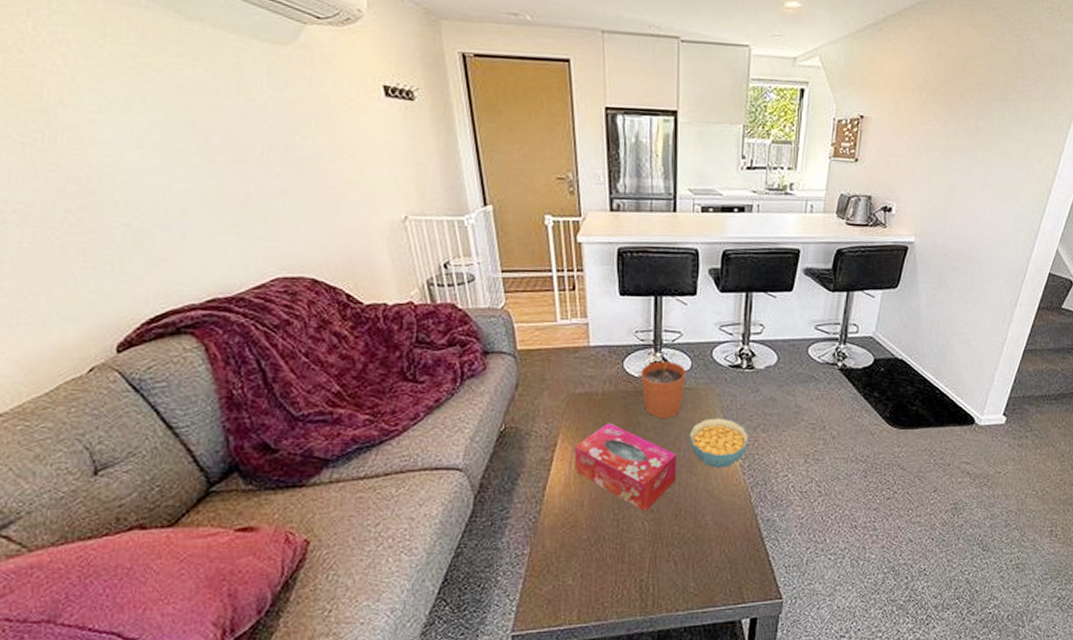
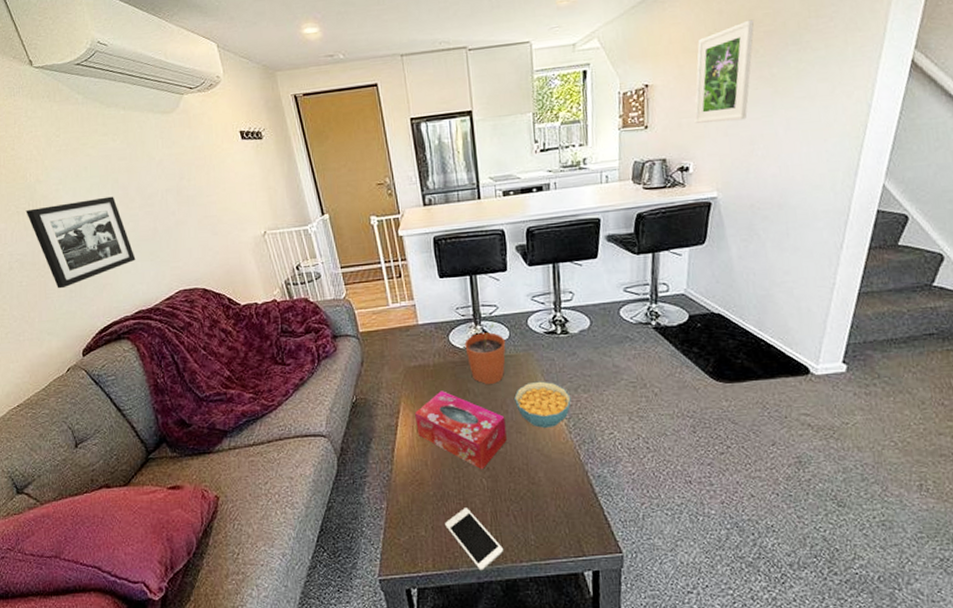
picture frame: none [36,141,214,258] -> present [25,196,136,289]
cell phone: none [597,553,659,622] -> present [445,508,503,571]
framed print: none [903,68,969,168] -> present [694,19,755,123]

